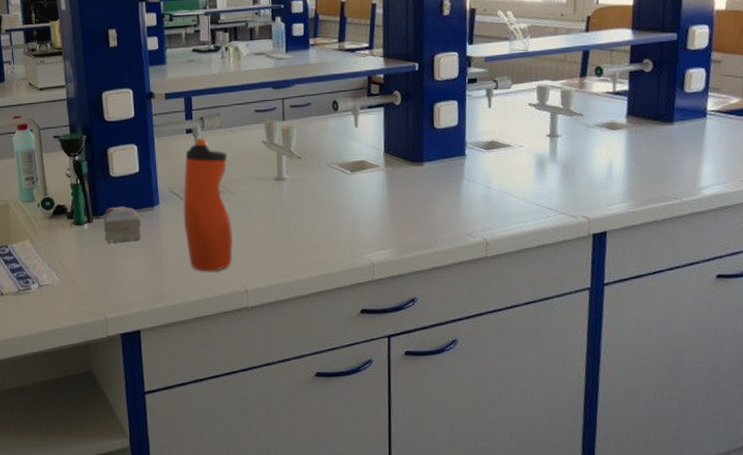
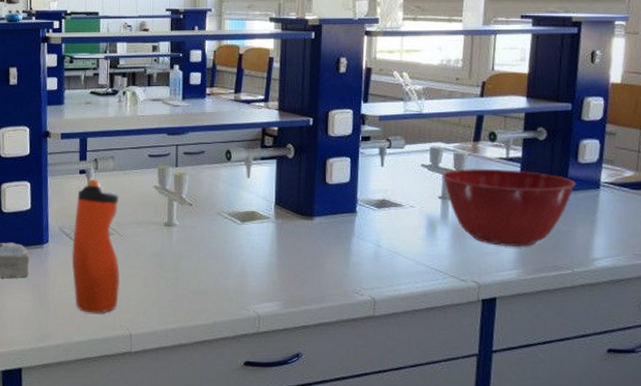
mixing bowl: none [550,103,683,181] -> present [443,168,576,247]

